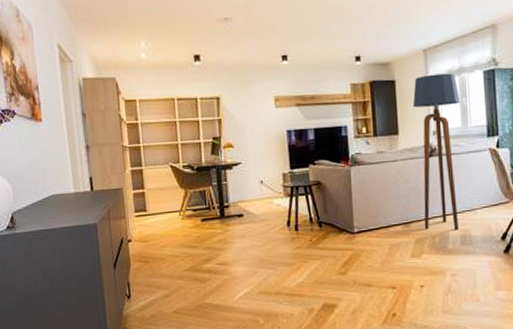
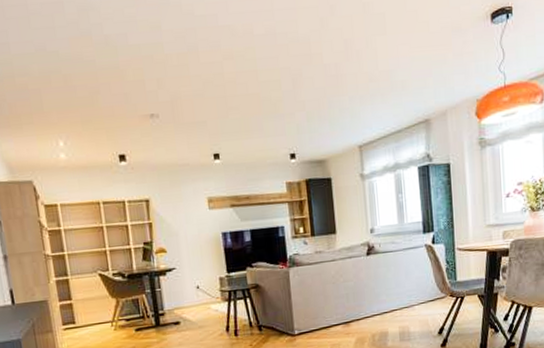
floor lamp: present [412,73,461,231] -> none [349,169,397,328]

